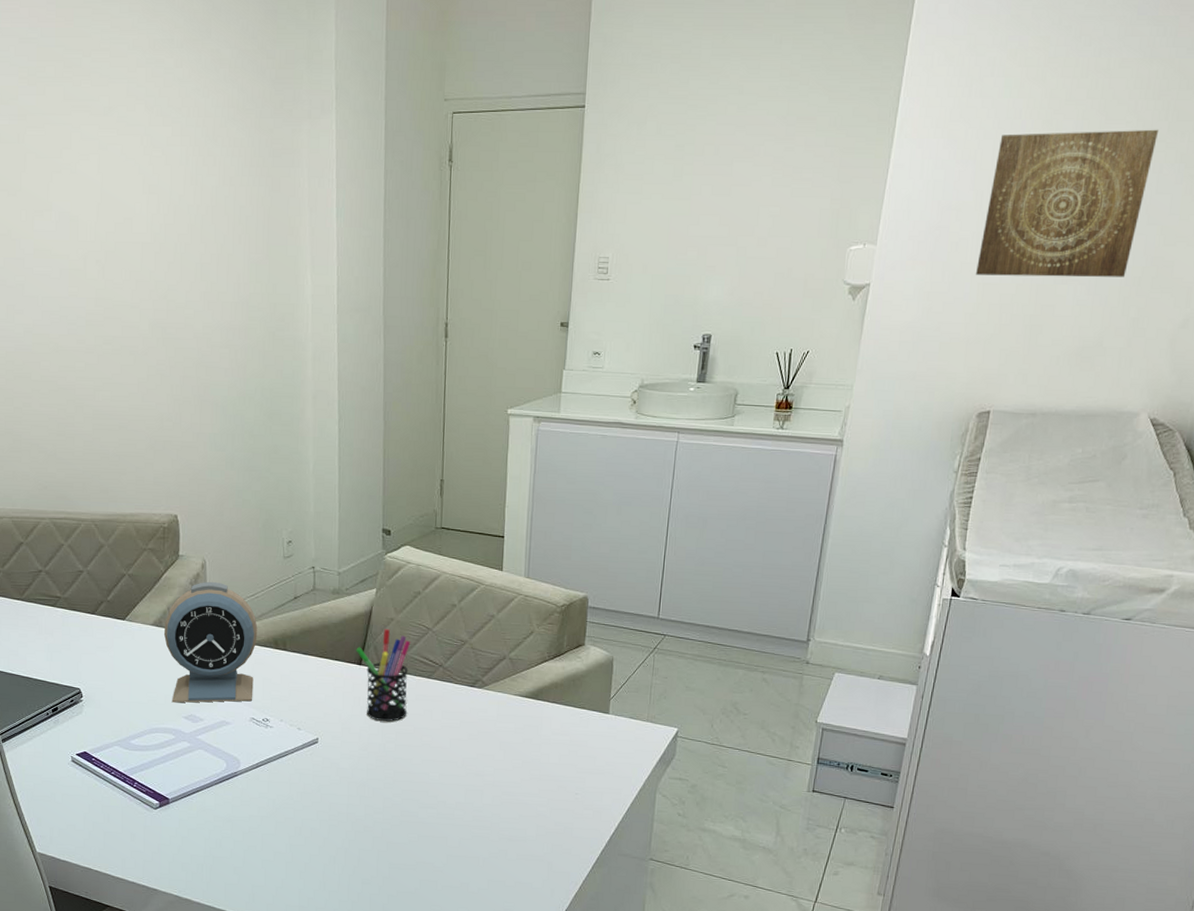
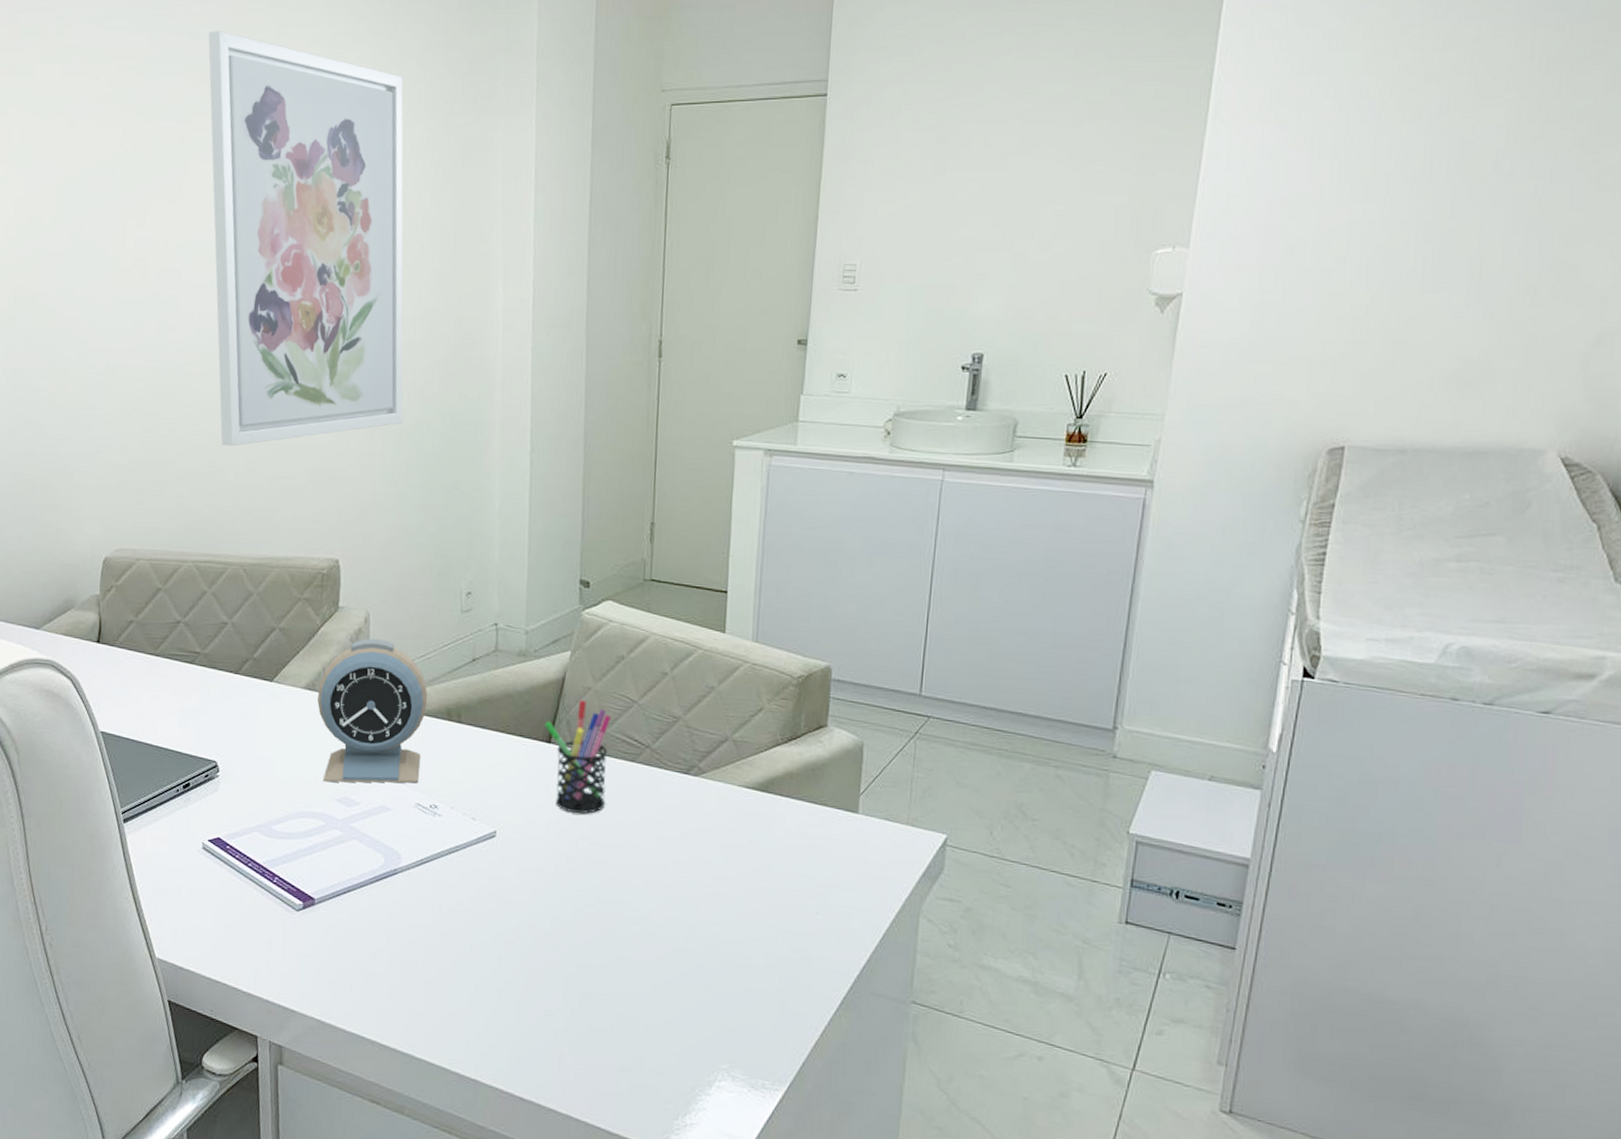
wall art: none [37,34,228,417] -> present [208,30,404,447]
wall art: present [976,129,1159,278] -> none [1319,108,1550,285]

